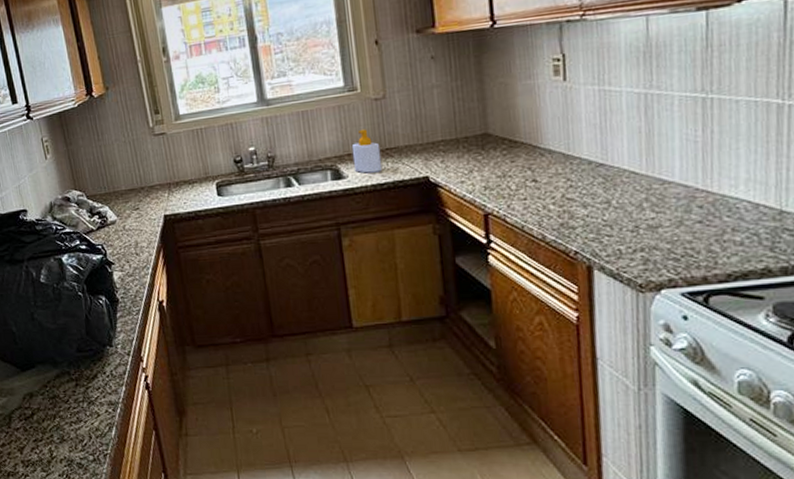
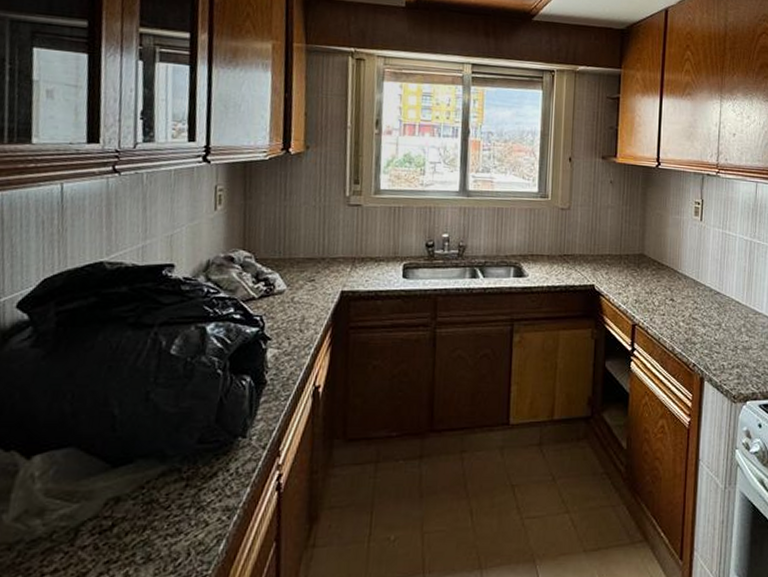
soap bottle: present [351,129,383,174] -> none [534,234,560,275]

